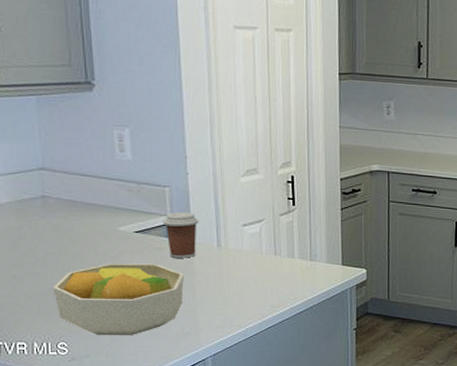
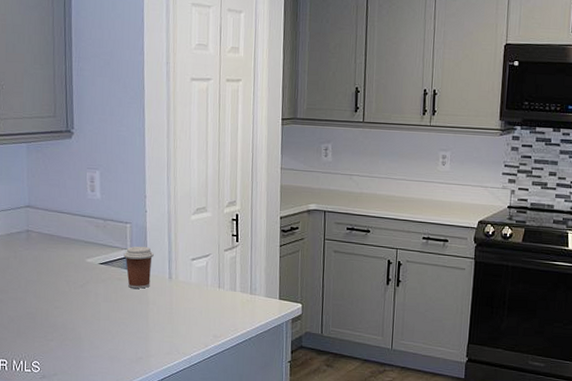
fruit bowl: present [53,262,184,335] -> none [31,291,139,358]

